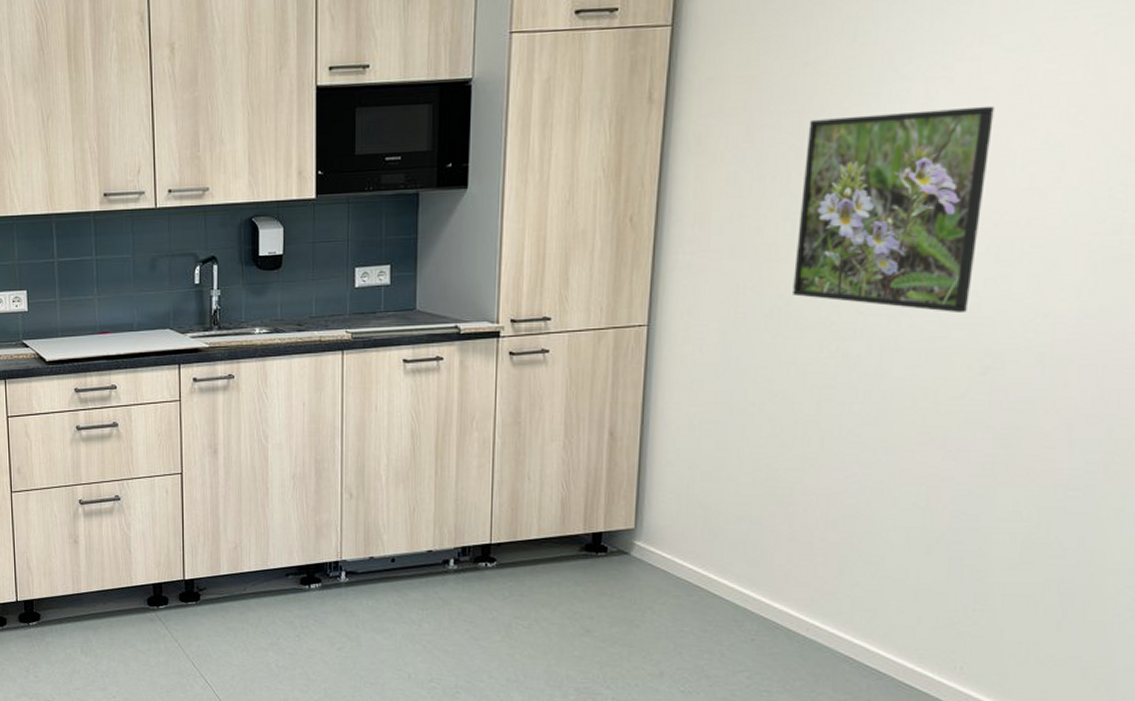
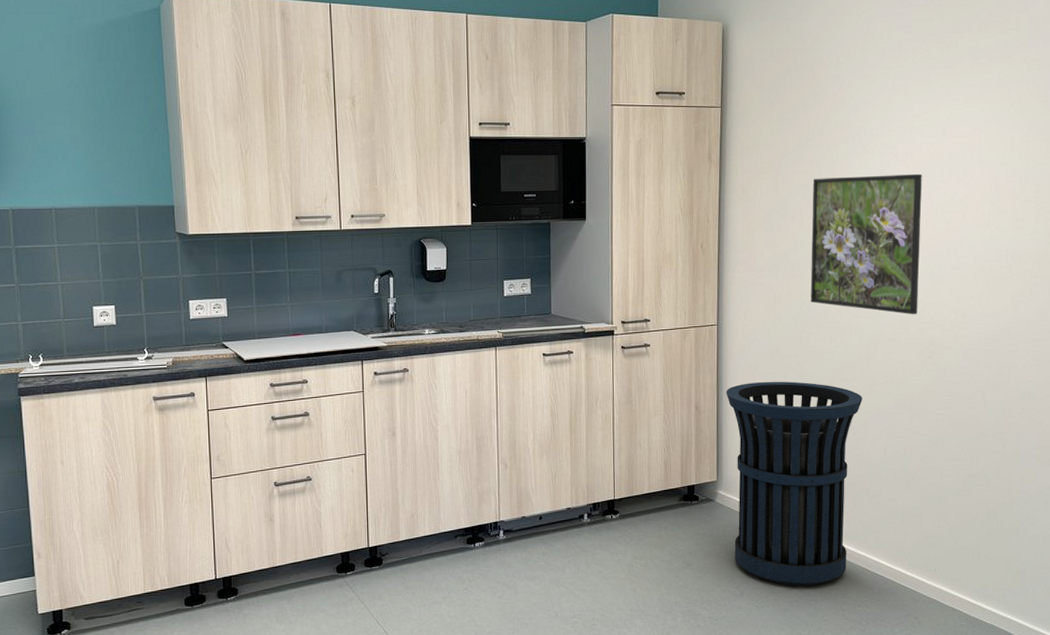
trash can: none [654,402,865,672] -> present [726,381,862,586]

